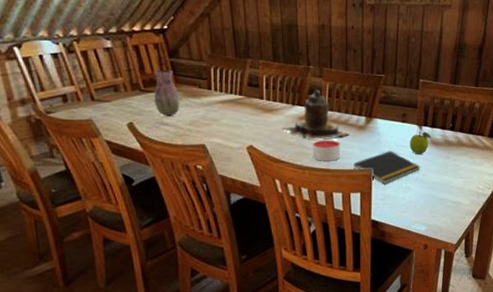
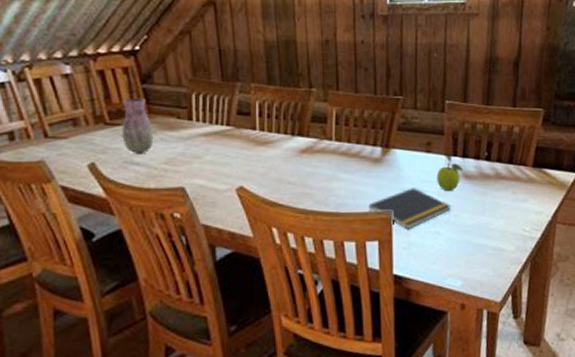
teapot: present [282,89,350,139] -> none [280,116,363,177]
candle: present [312,139,341,161] -> none [316,176,353,203]

